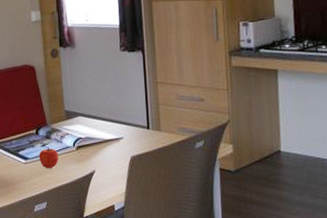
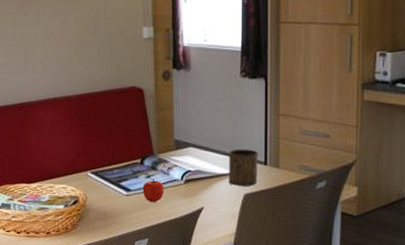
cup: none [114,115,142,149] -> present [228,149,258,186]

